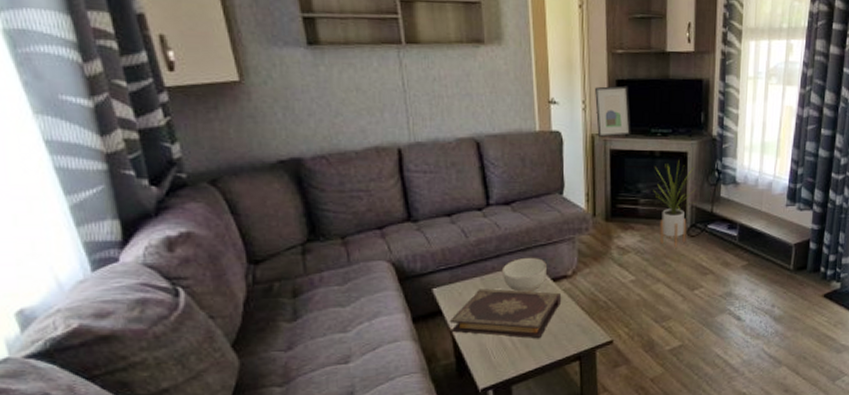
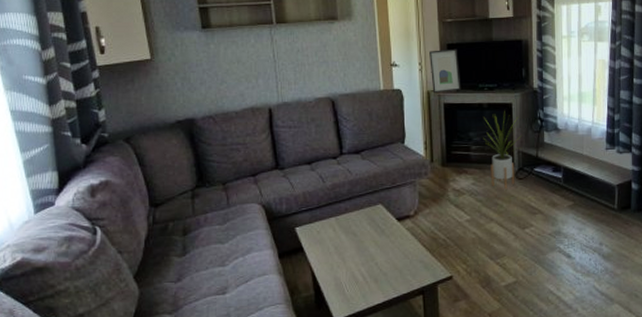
book: present [449,288,562,338] -> none [309,227,406,273]
bowl: present [501,257,547,293] -> none [353,199,392,232]

